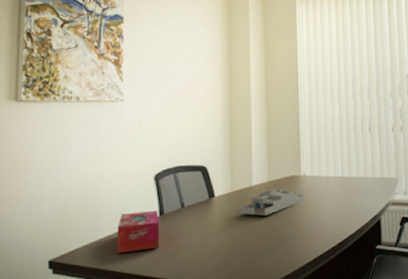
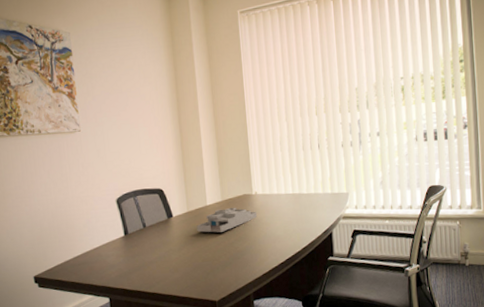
tissue box: present [117,210,160,254] -> none [88,230,127,270]

